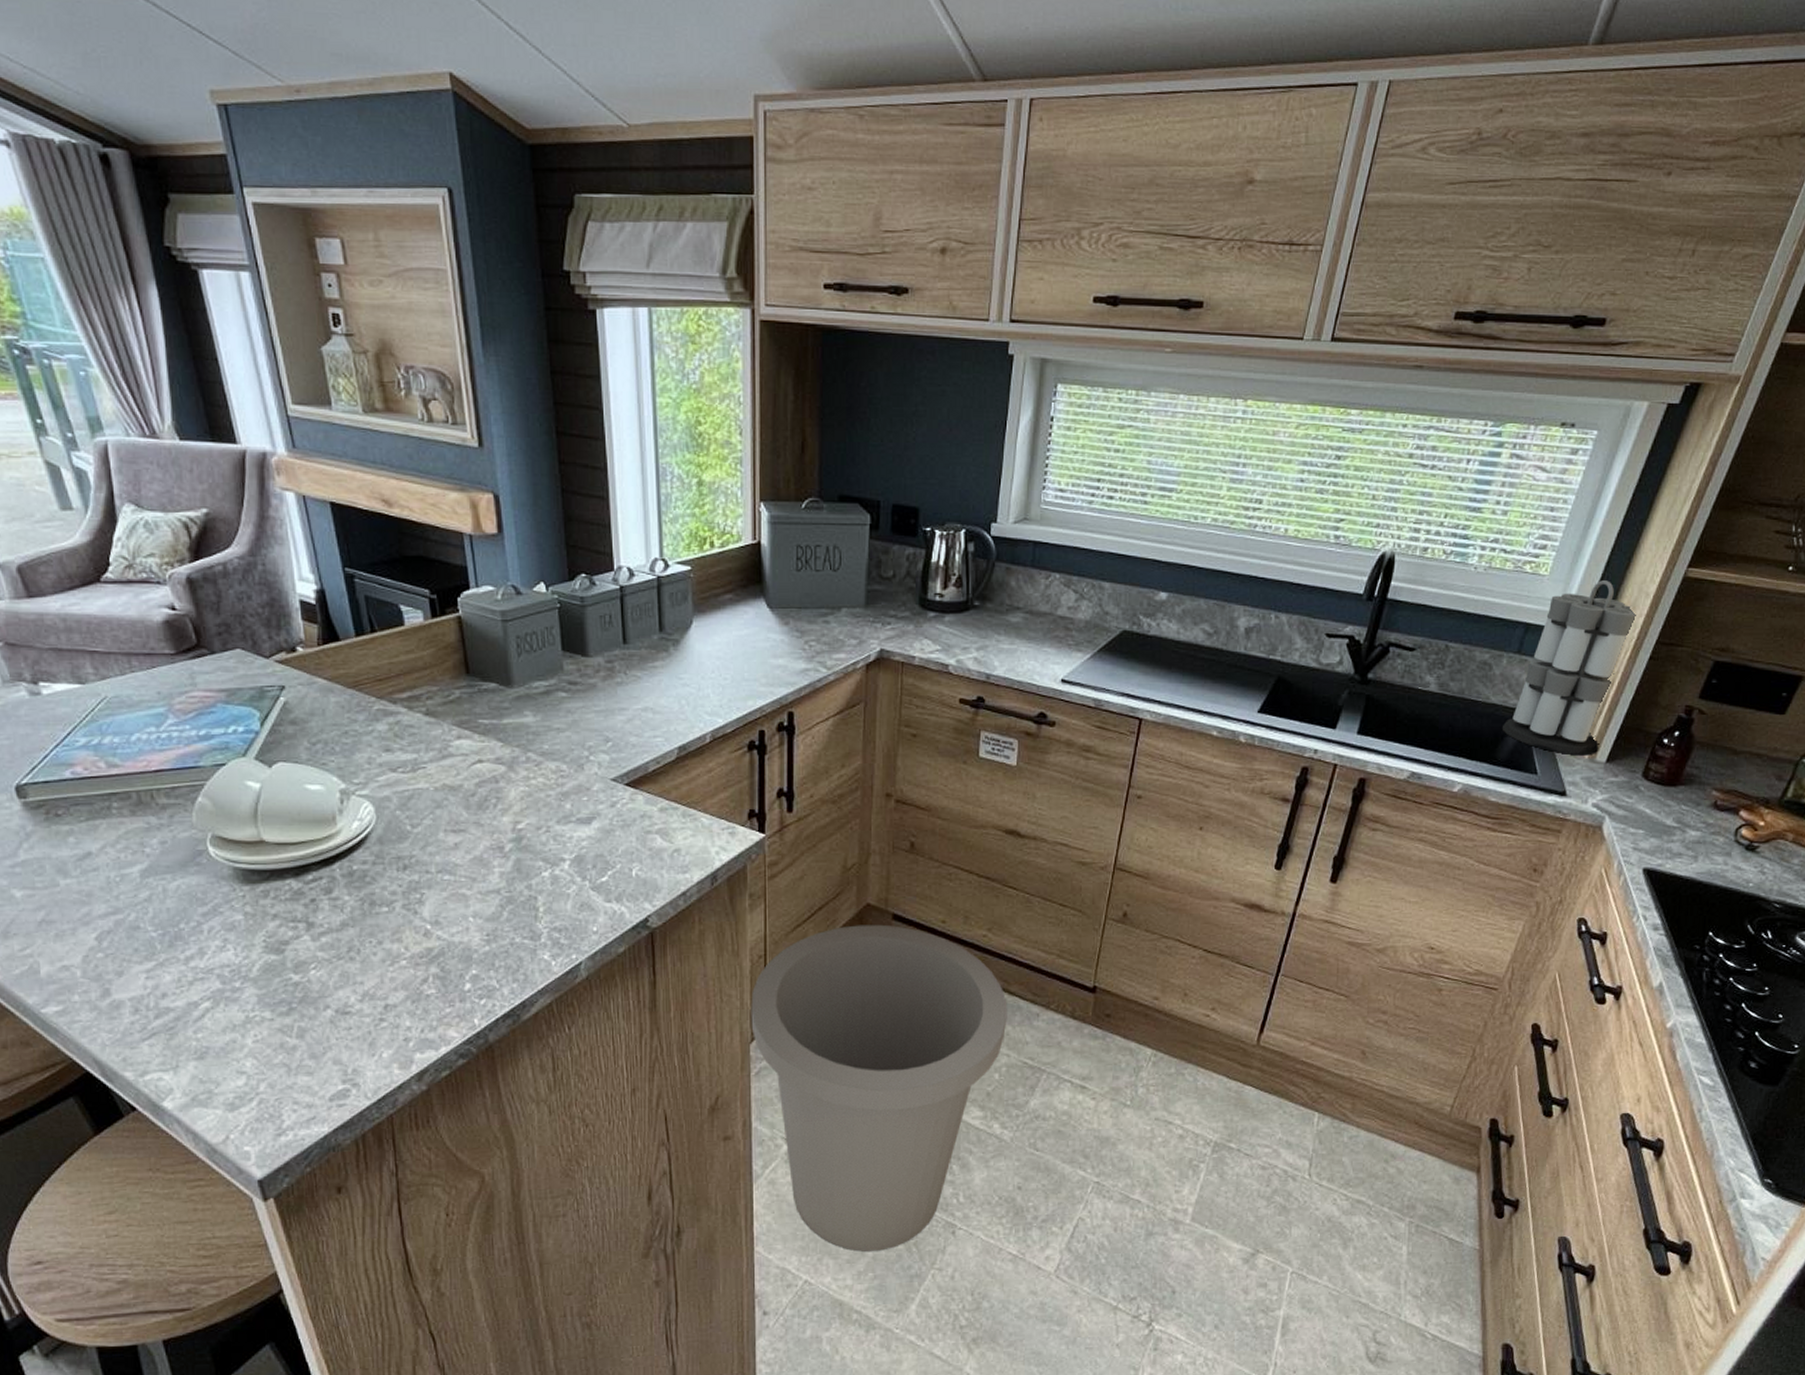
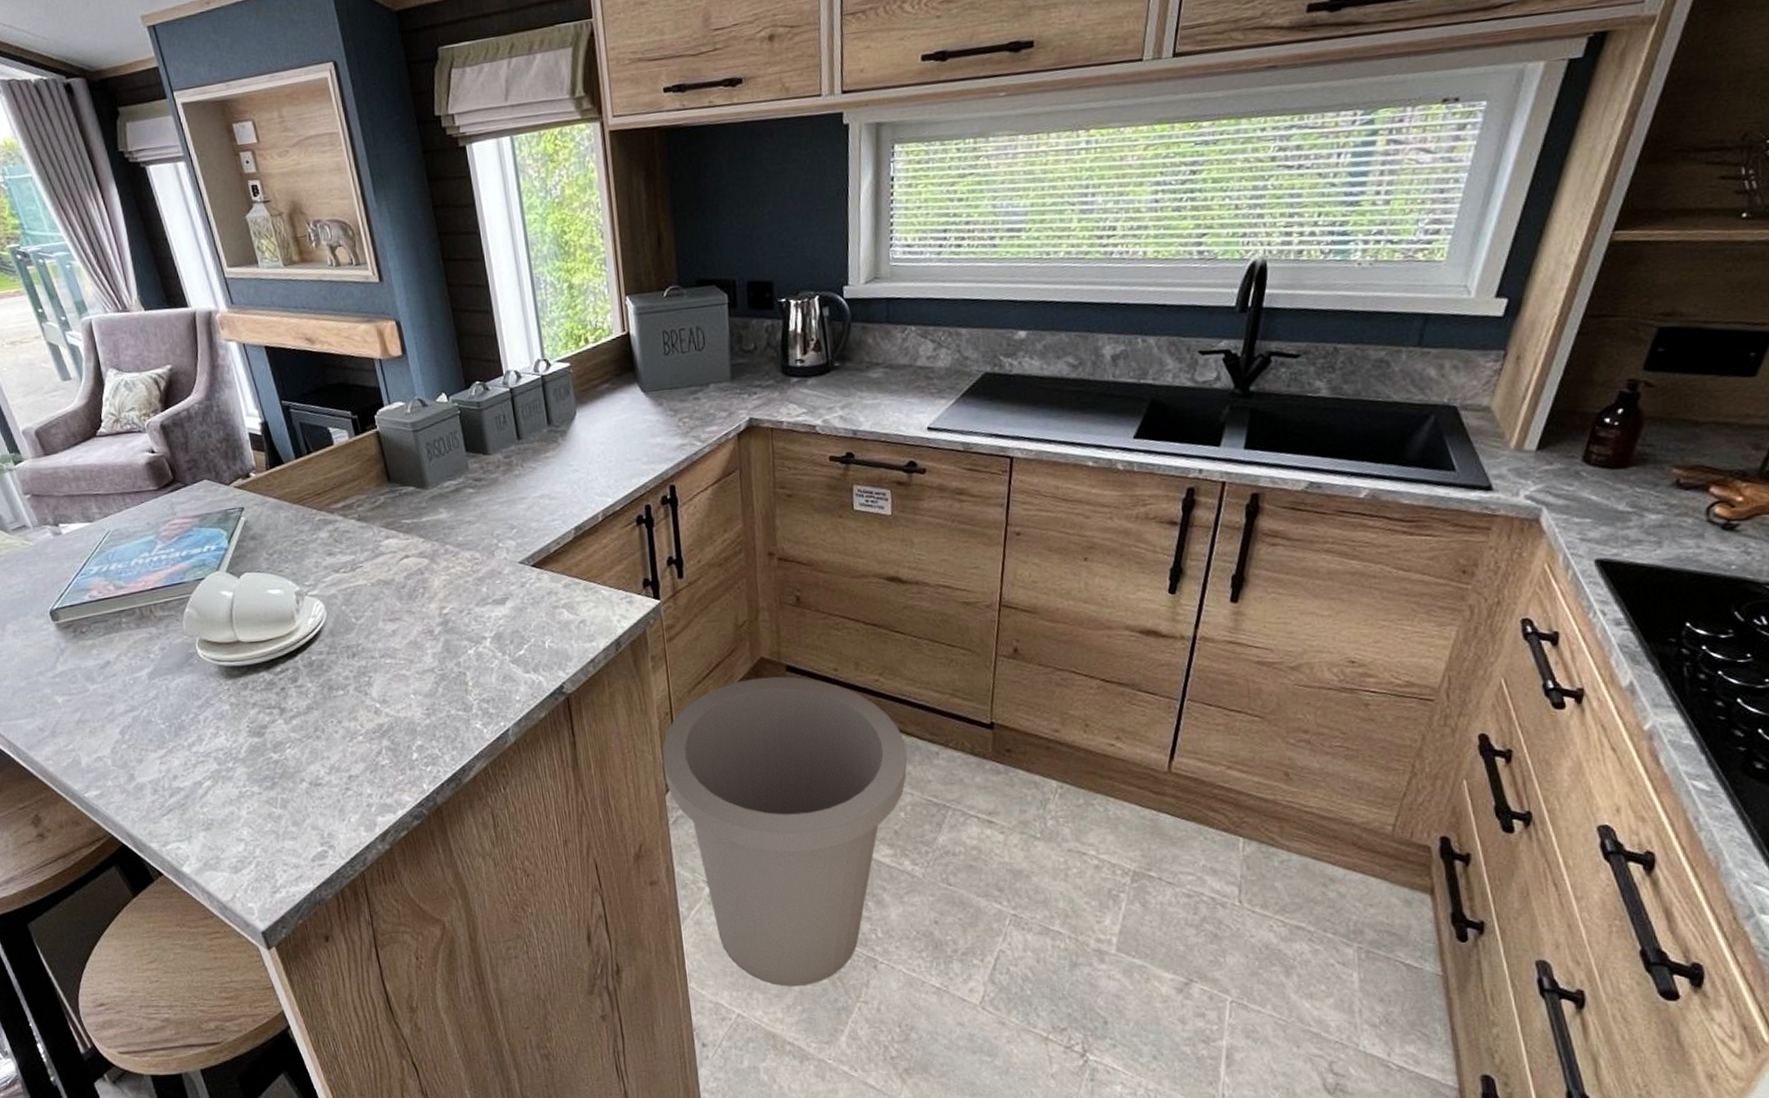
spice rack: present [1501,580,1636,756] -> none [1408,257,1556,447]

